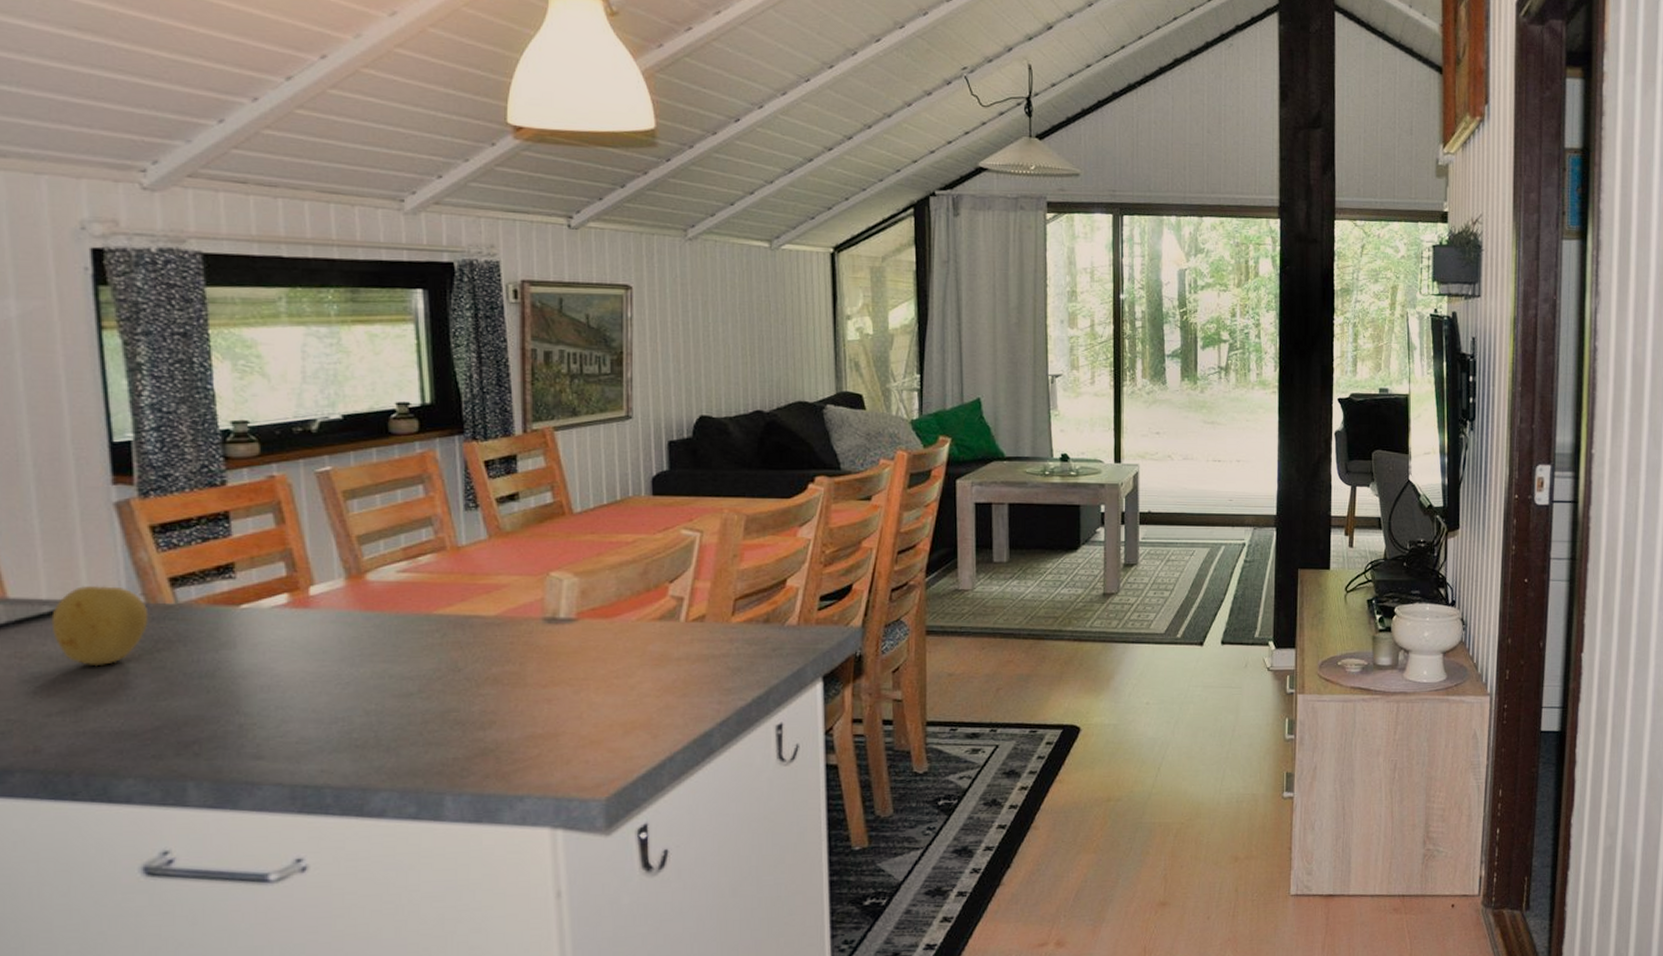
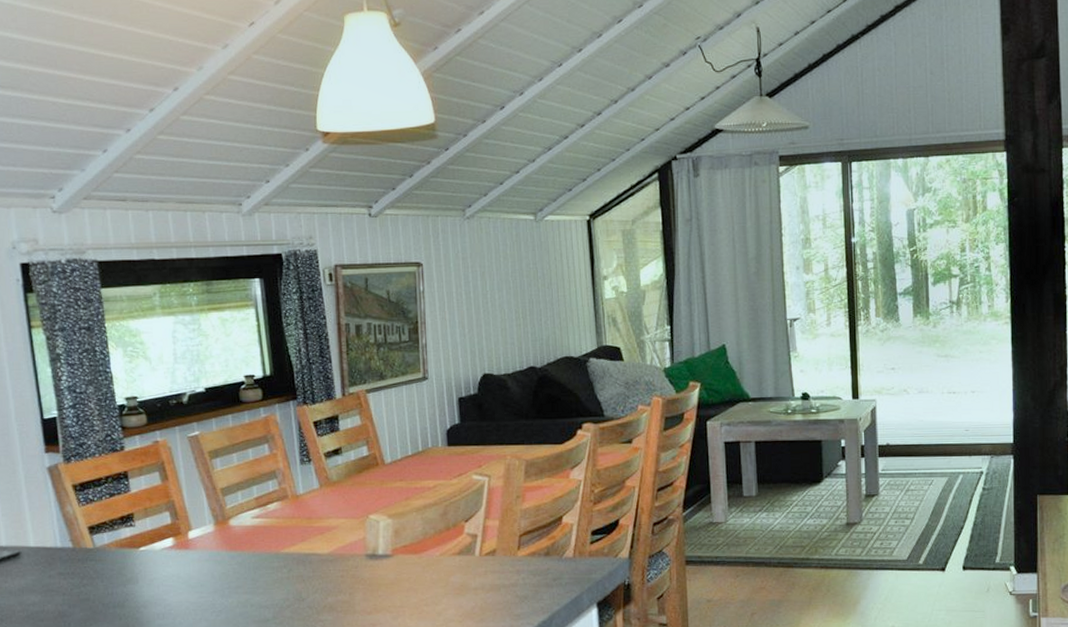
fruit: present [51,585,149,667] -> none [9,533,76,599]

